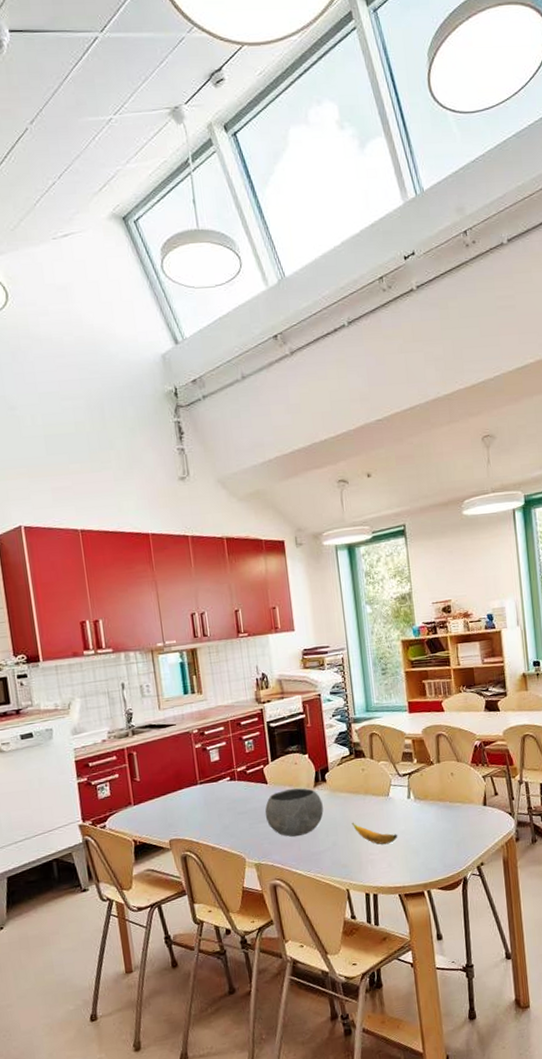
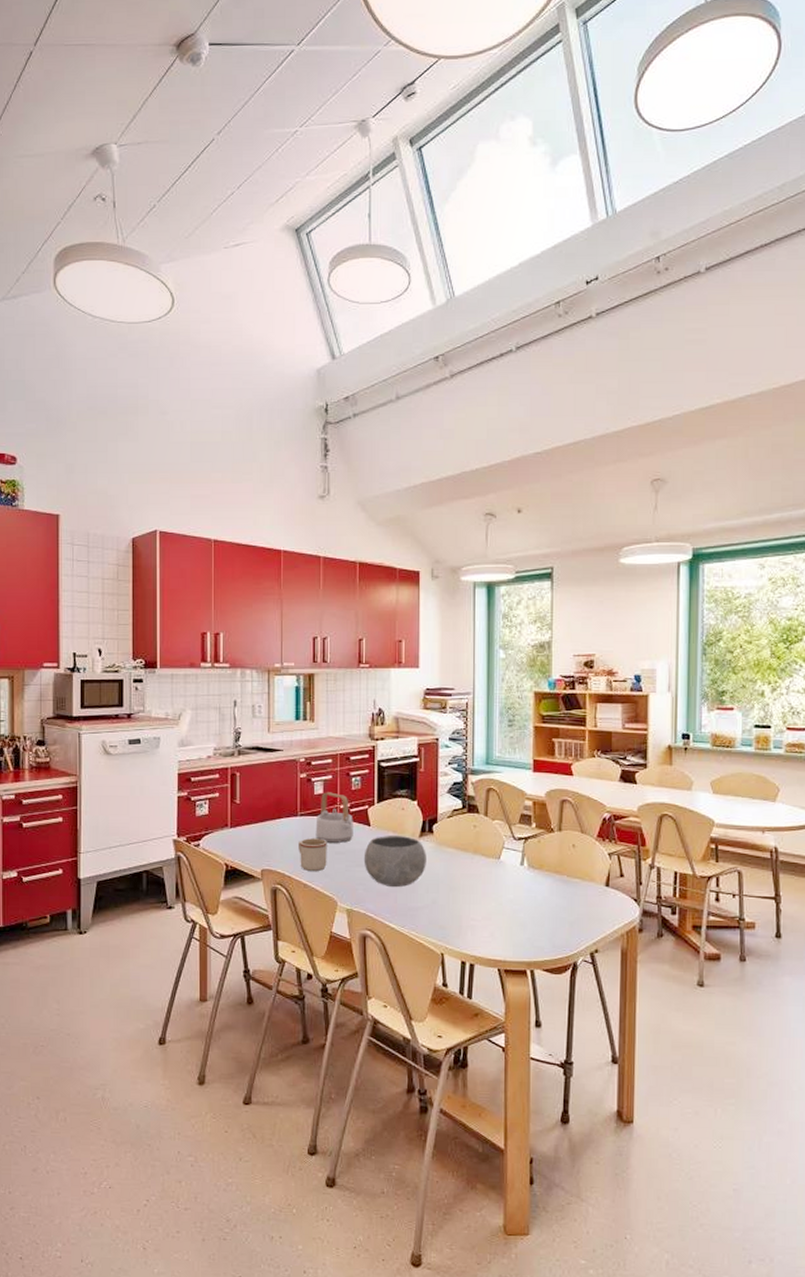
mug: none [202,802,232,834] -> present [299,838,327,871]
teapot: none [216,757,253,805] -> present [315,792,353,843]
banana: present [351,822,398,845] -> none [455,881,505,912]

